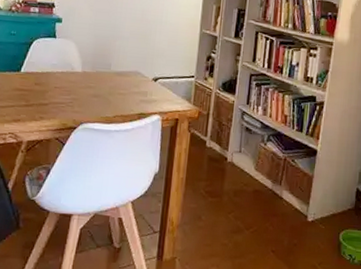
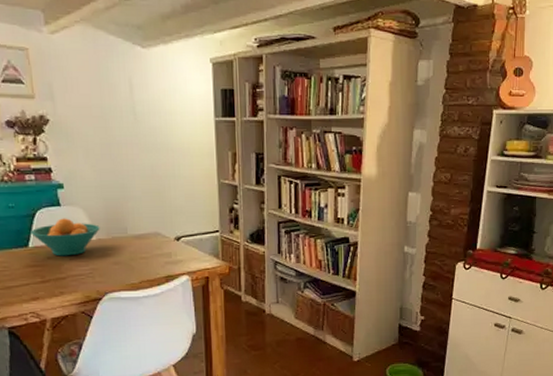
fruit bowl: none [25,49,87,85] -> present [31,218,100,256]

